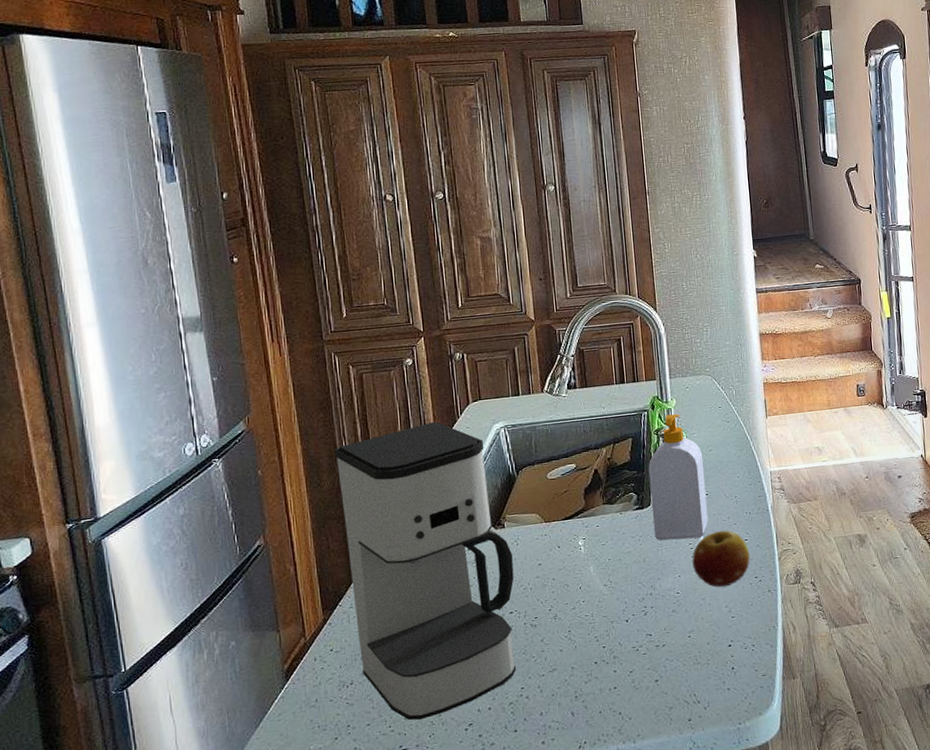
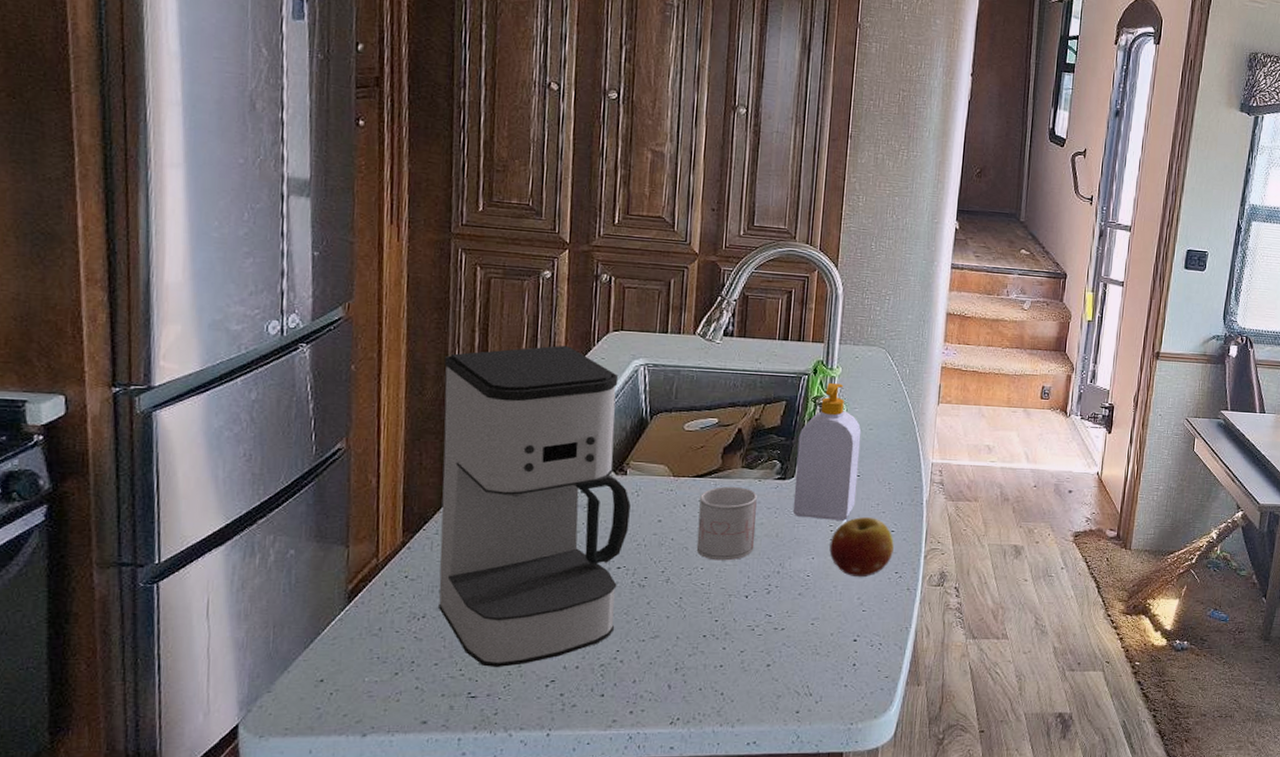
mug: none [571,522,626,593] -> present [696,487,757,561]

